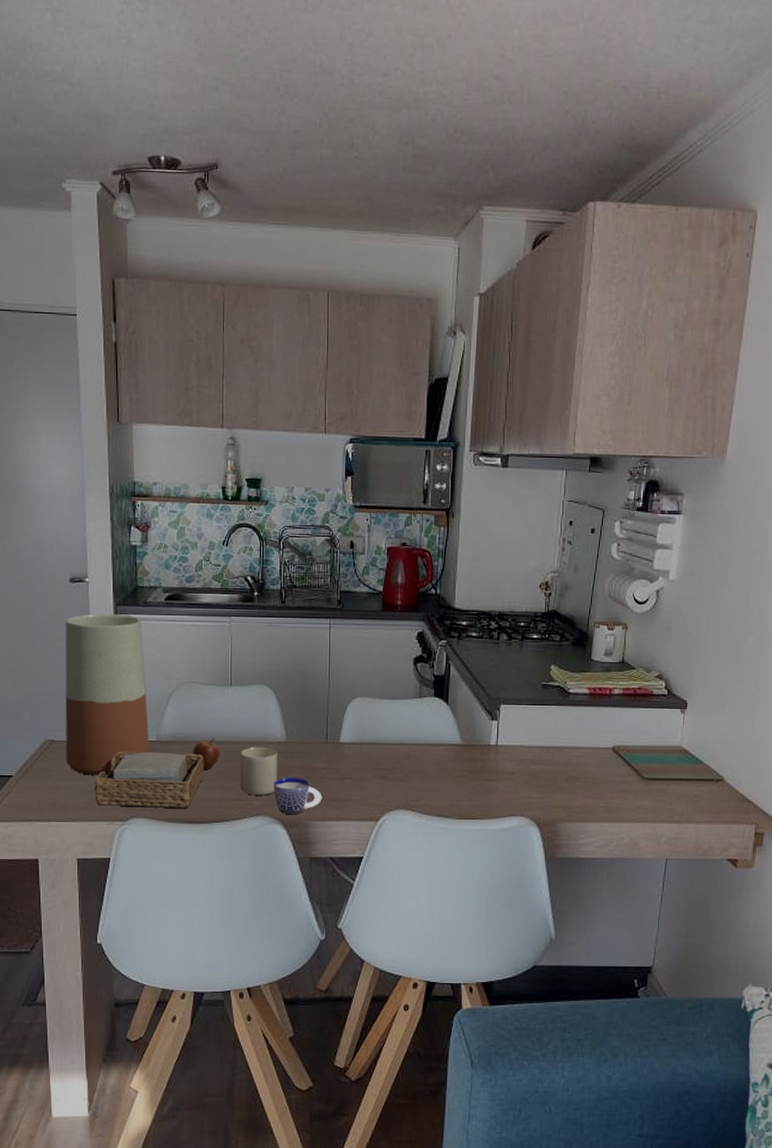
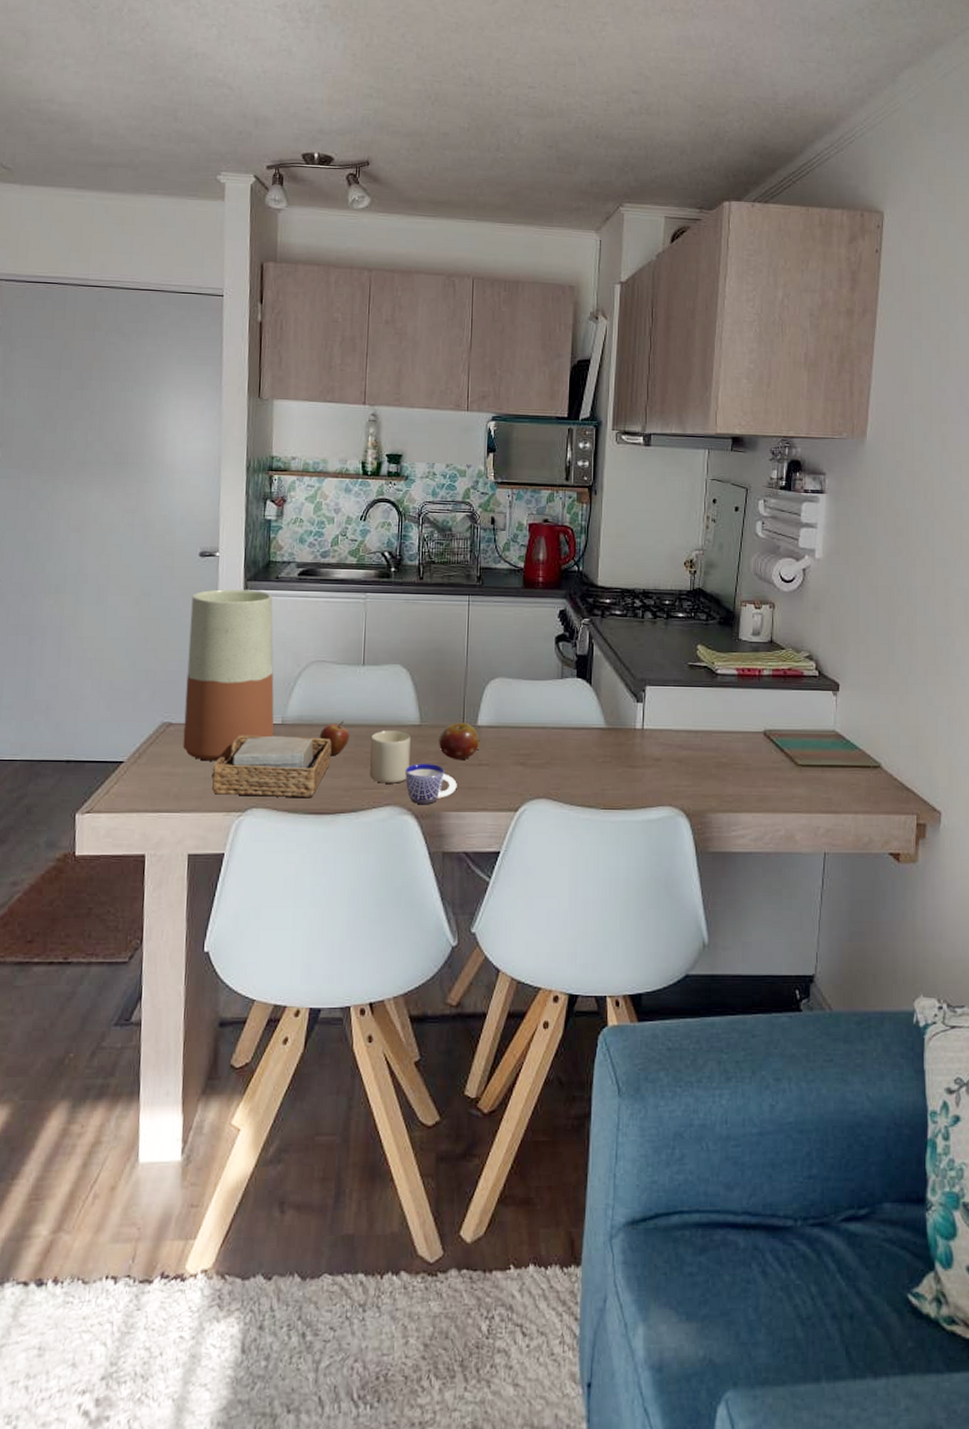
fruit: none [304,739,342,774] -> present [439,723,479,759]

